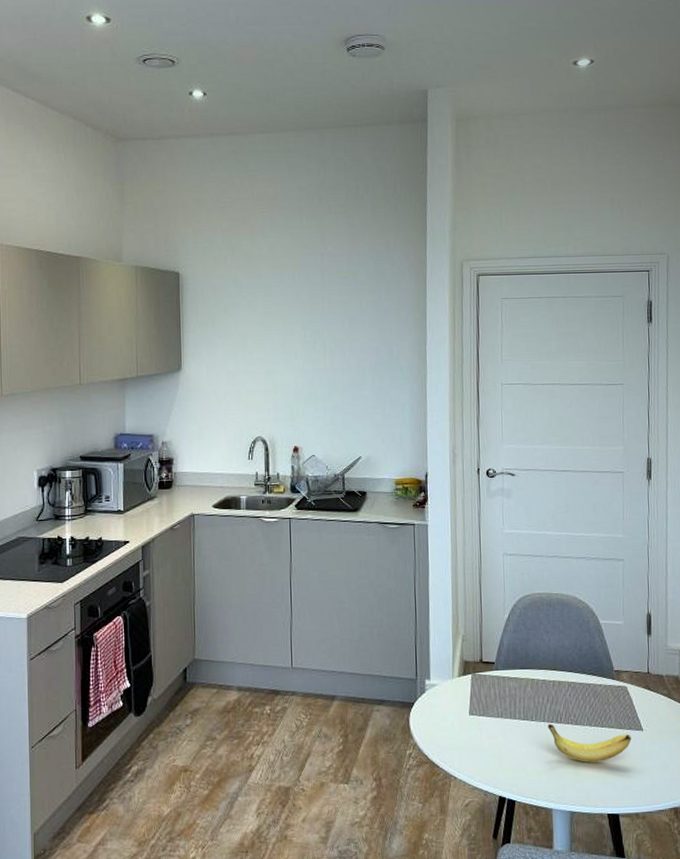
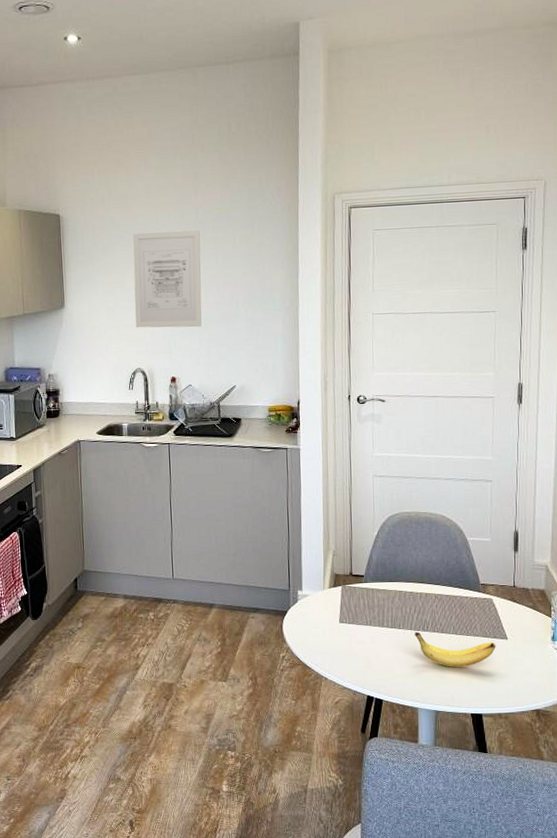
wall art: none [256,293,327,395] -> present [133,230,202,328]

